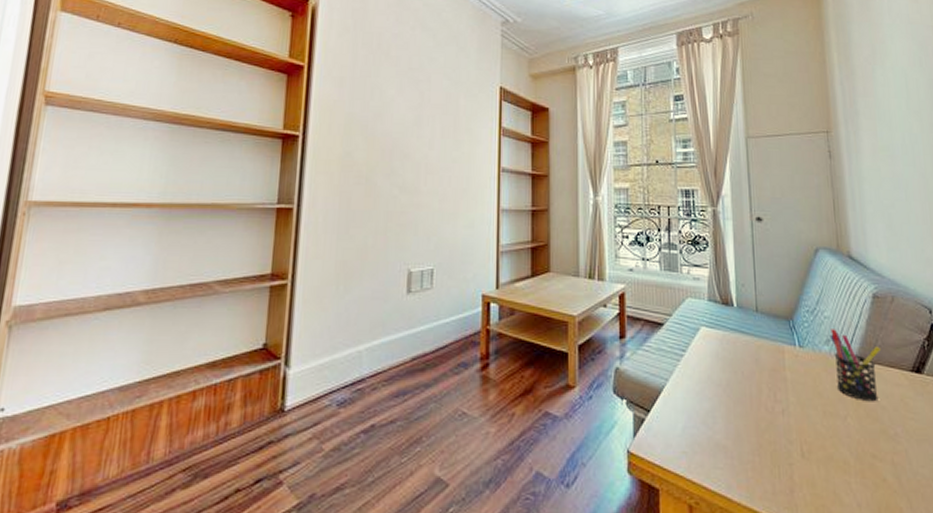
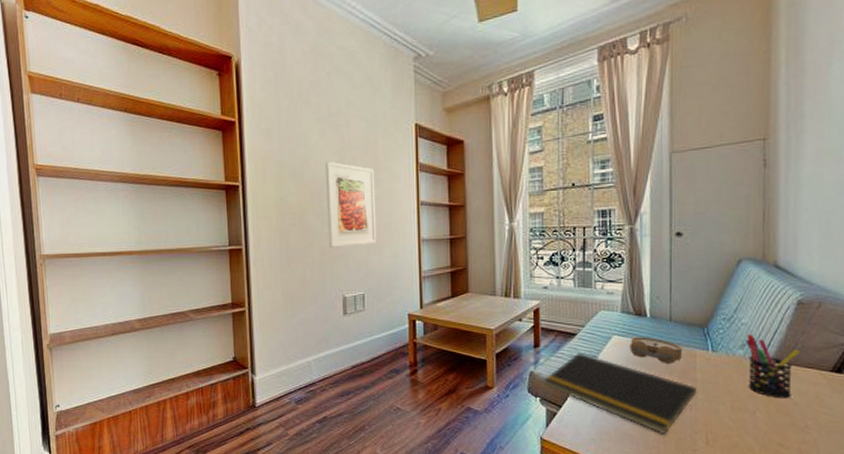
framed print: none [396,117,454,213] -> present [325,161,377,247]
notepad: none [631,346,789,445] -> present [544,352,698,434]
alarm clock: none [718,329,771,360] -> present [630,337,683,363]

